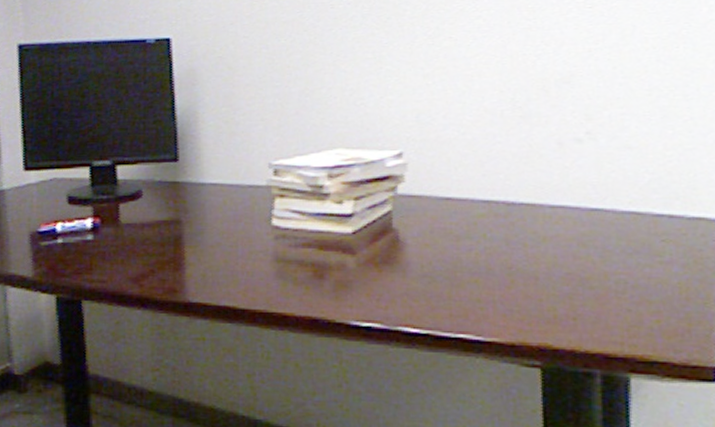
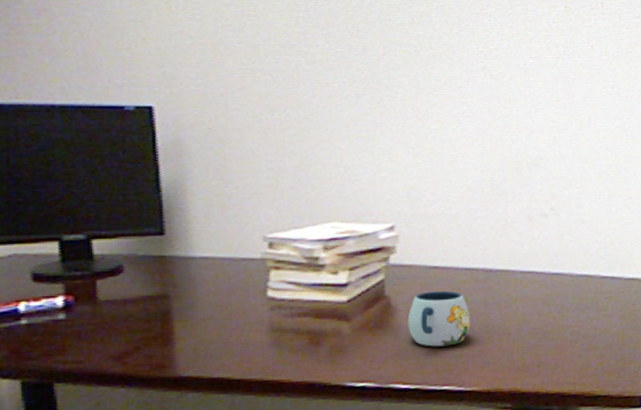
mug: none [417,225,490,288] -> present [407,290,471,347]

